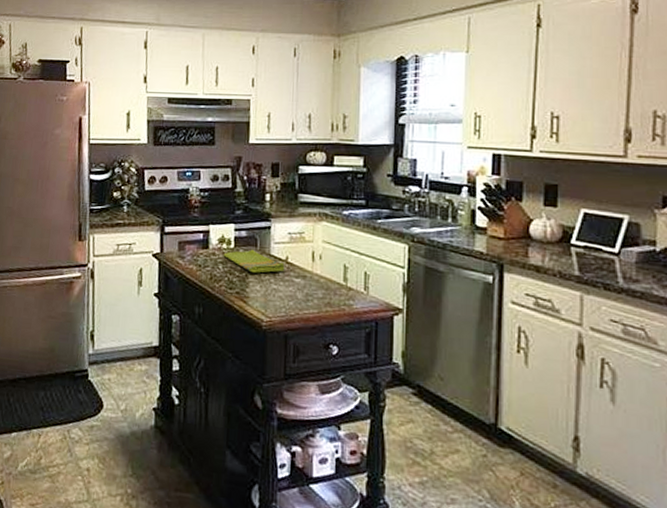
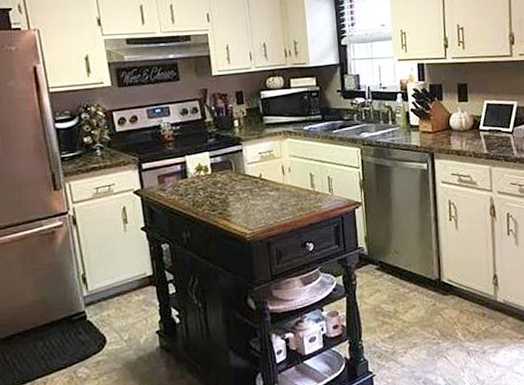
dish towel: present [223,249,285,273] -> none [202,172,260,193]

